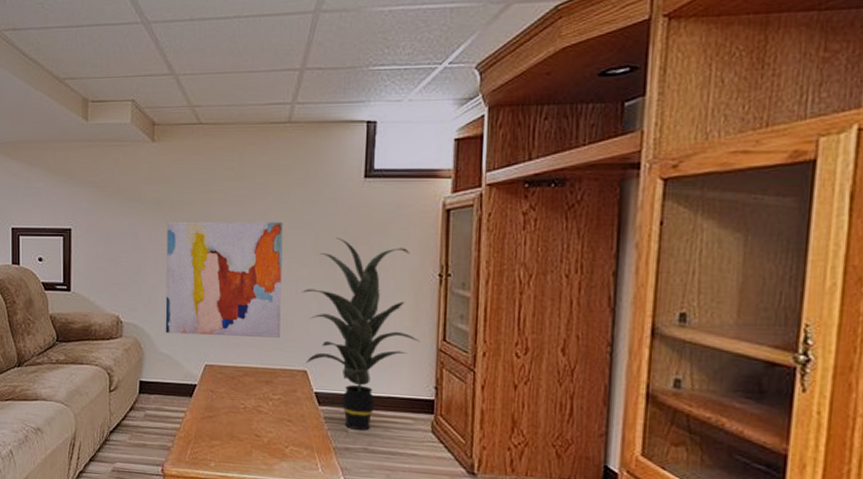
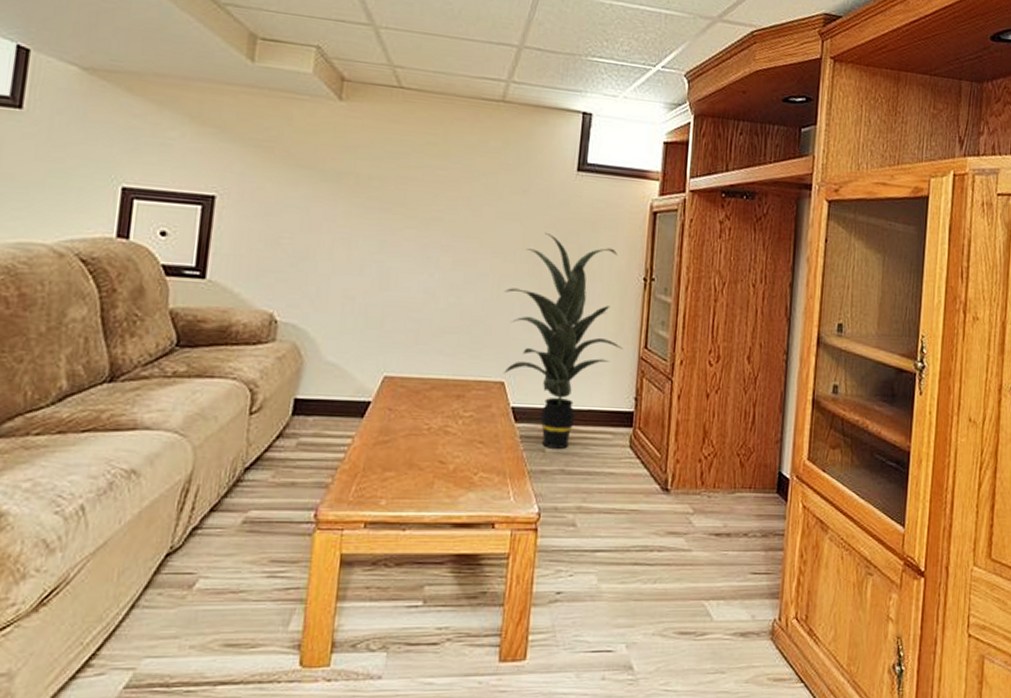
wall art: present [165,221,283,338] -> none [335,198,489,344]

